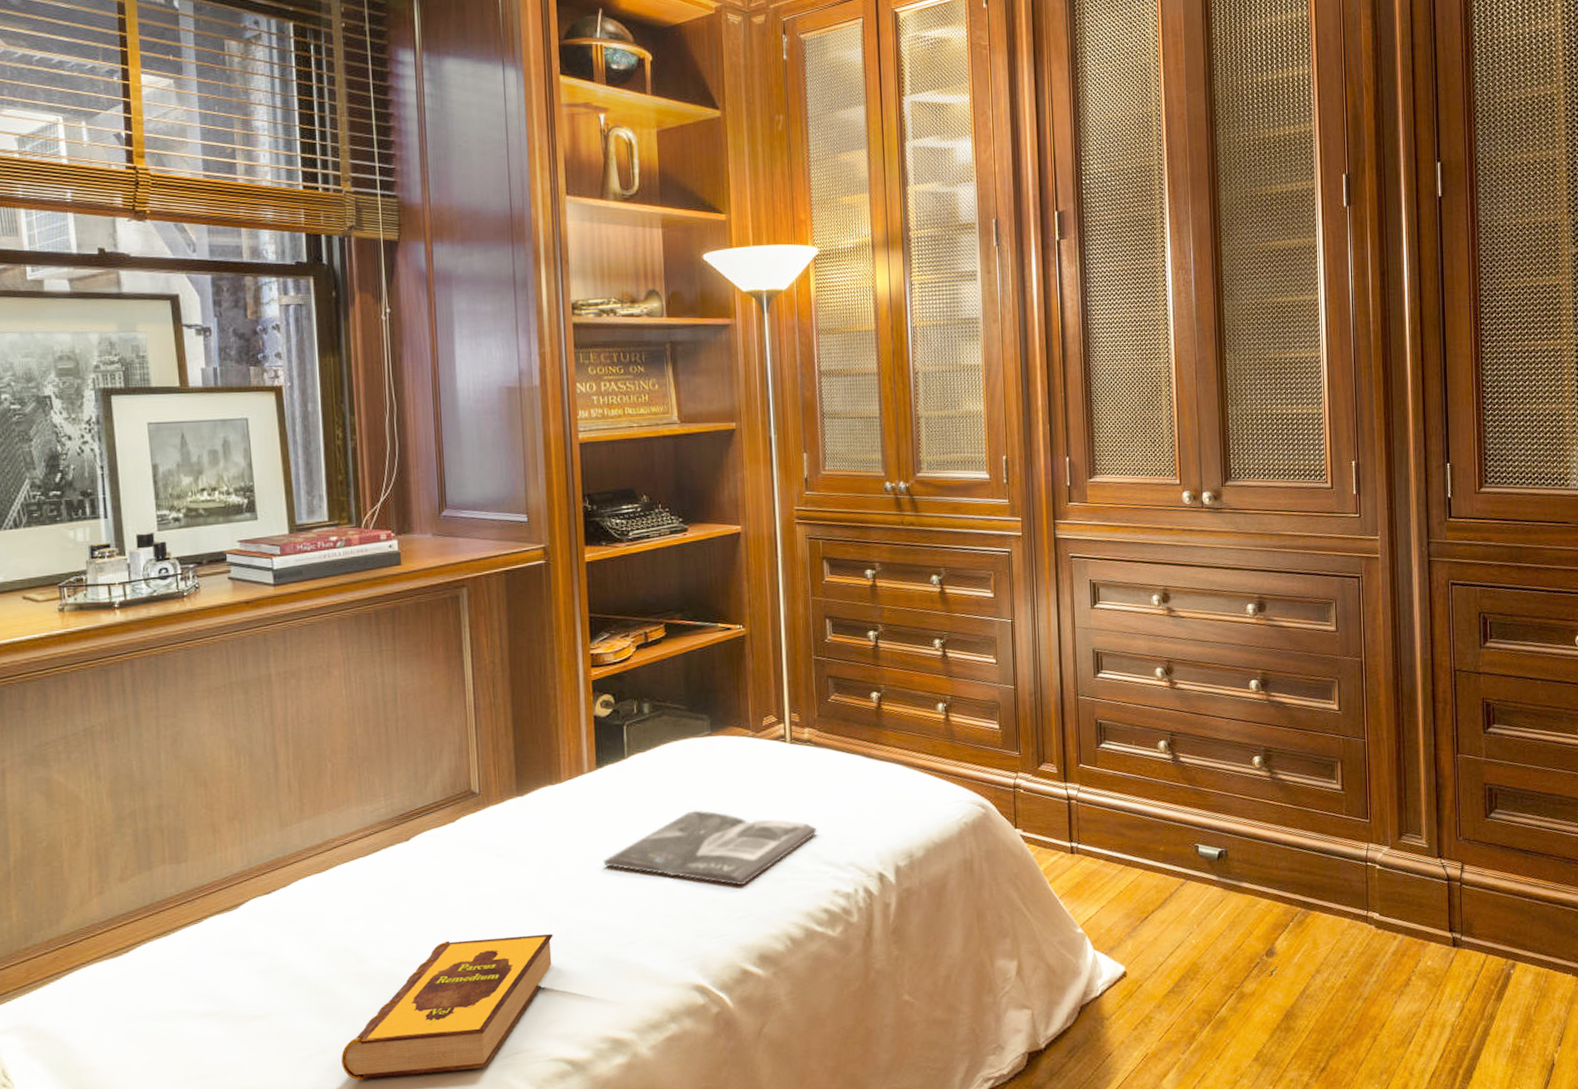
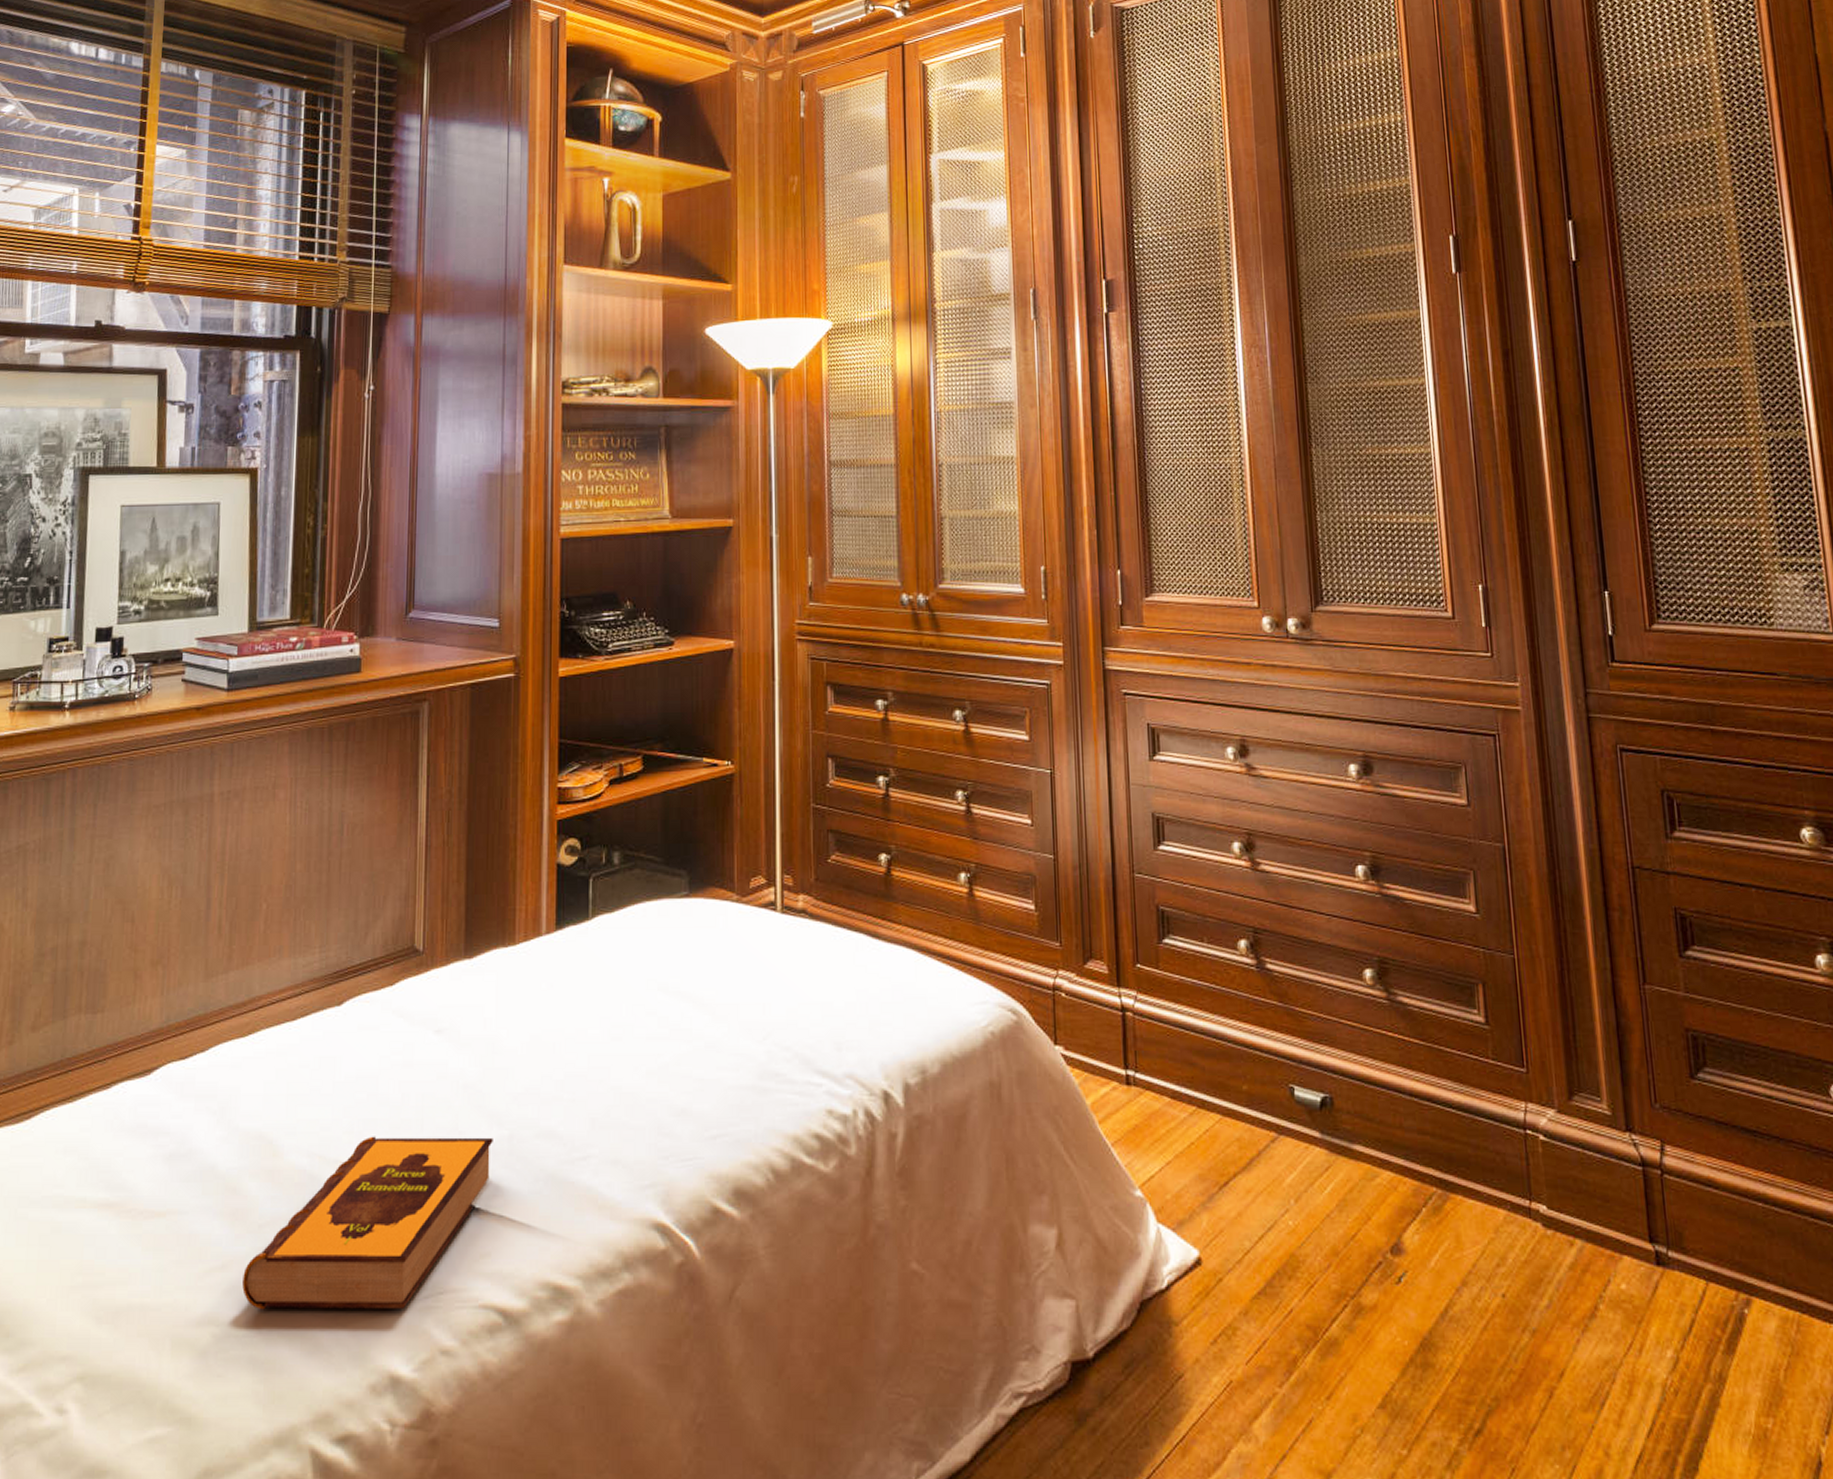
magazine: present [602,810,817,886] -> none [556,991,810,1095]

